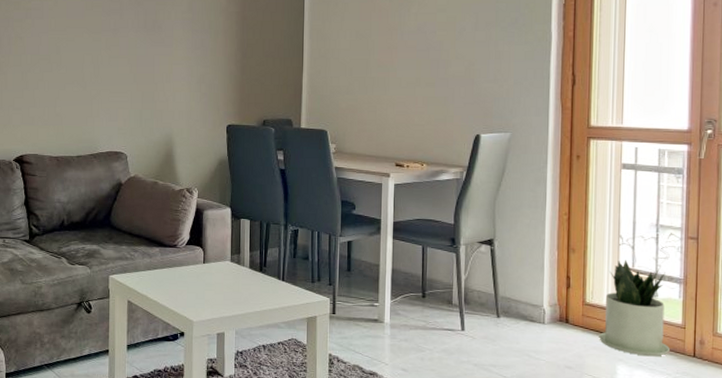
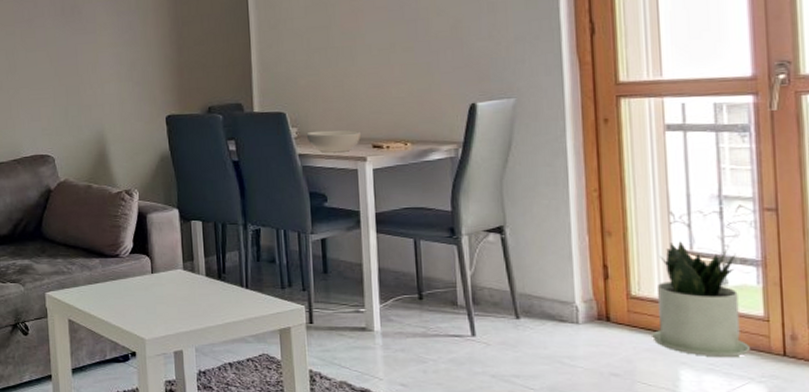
bowl: none [342,148,388,168] -> present [306,129,362,153]

